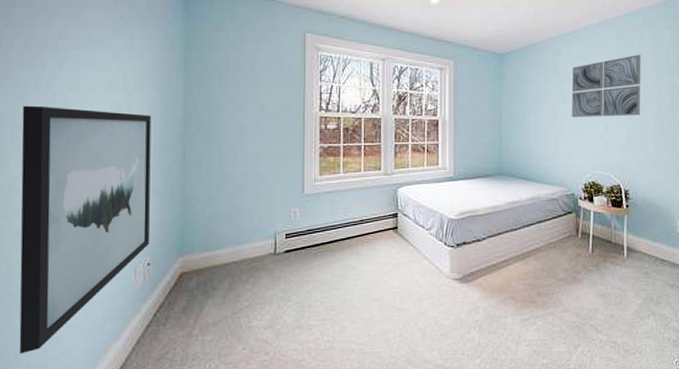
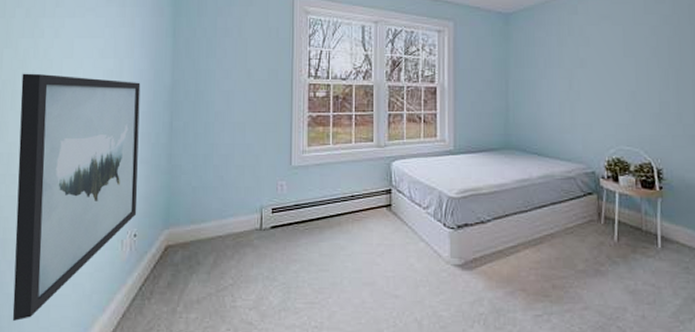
wall art: present [571,54,641,118] -> none [590,11,676,85]

